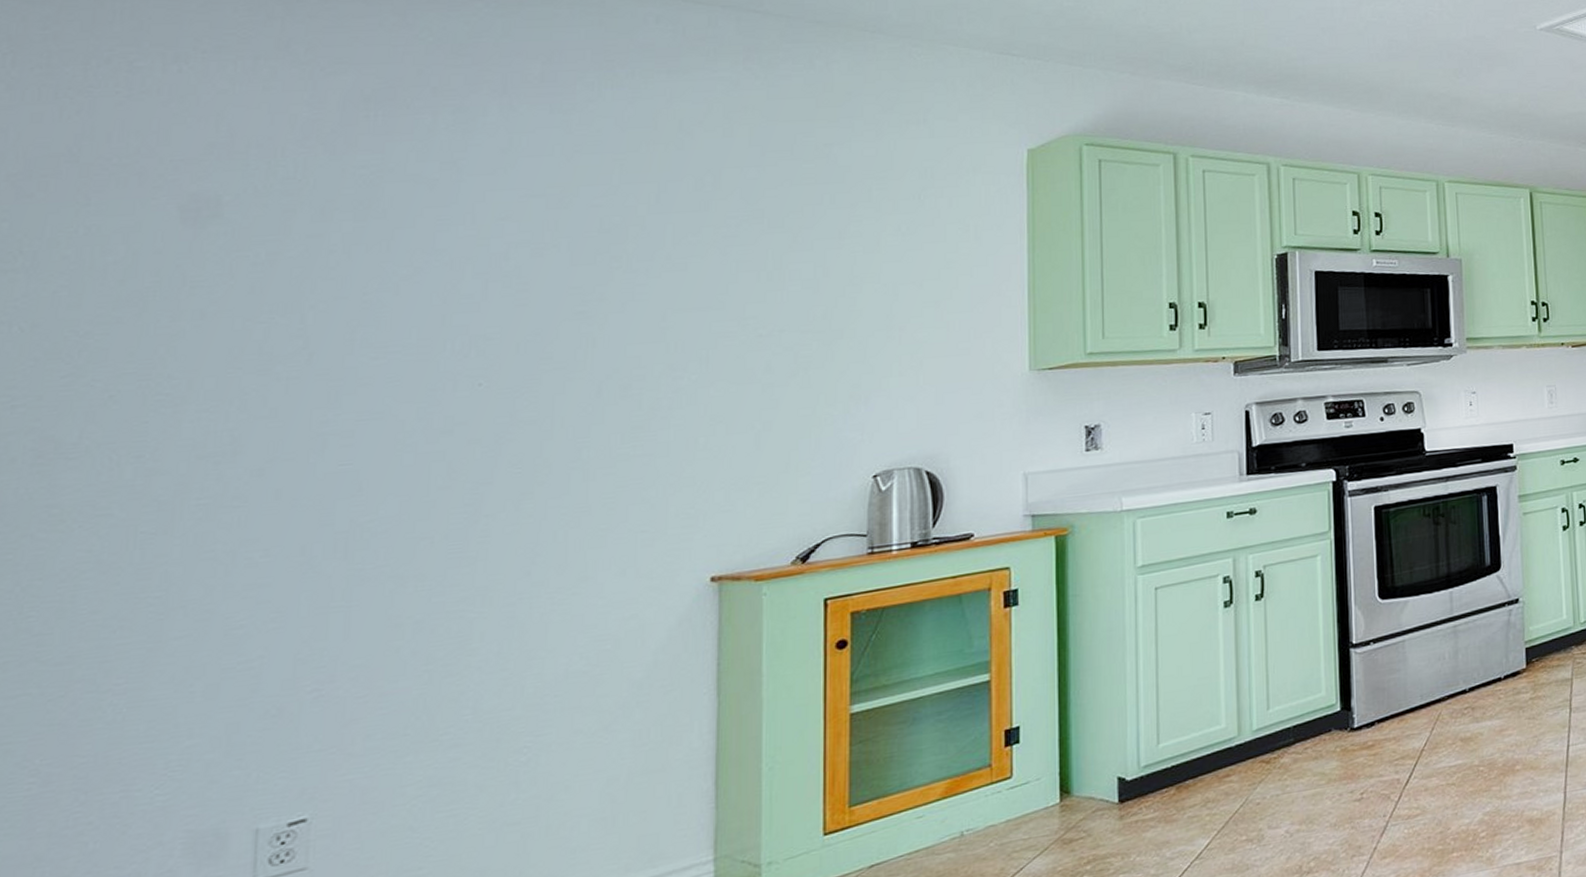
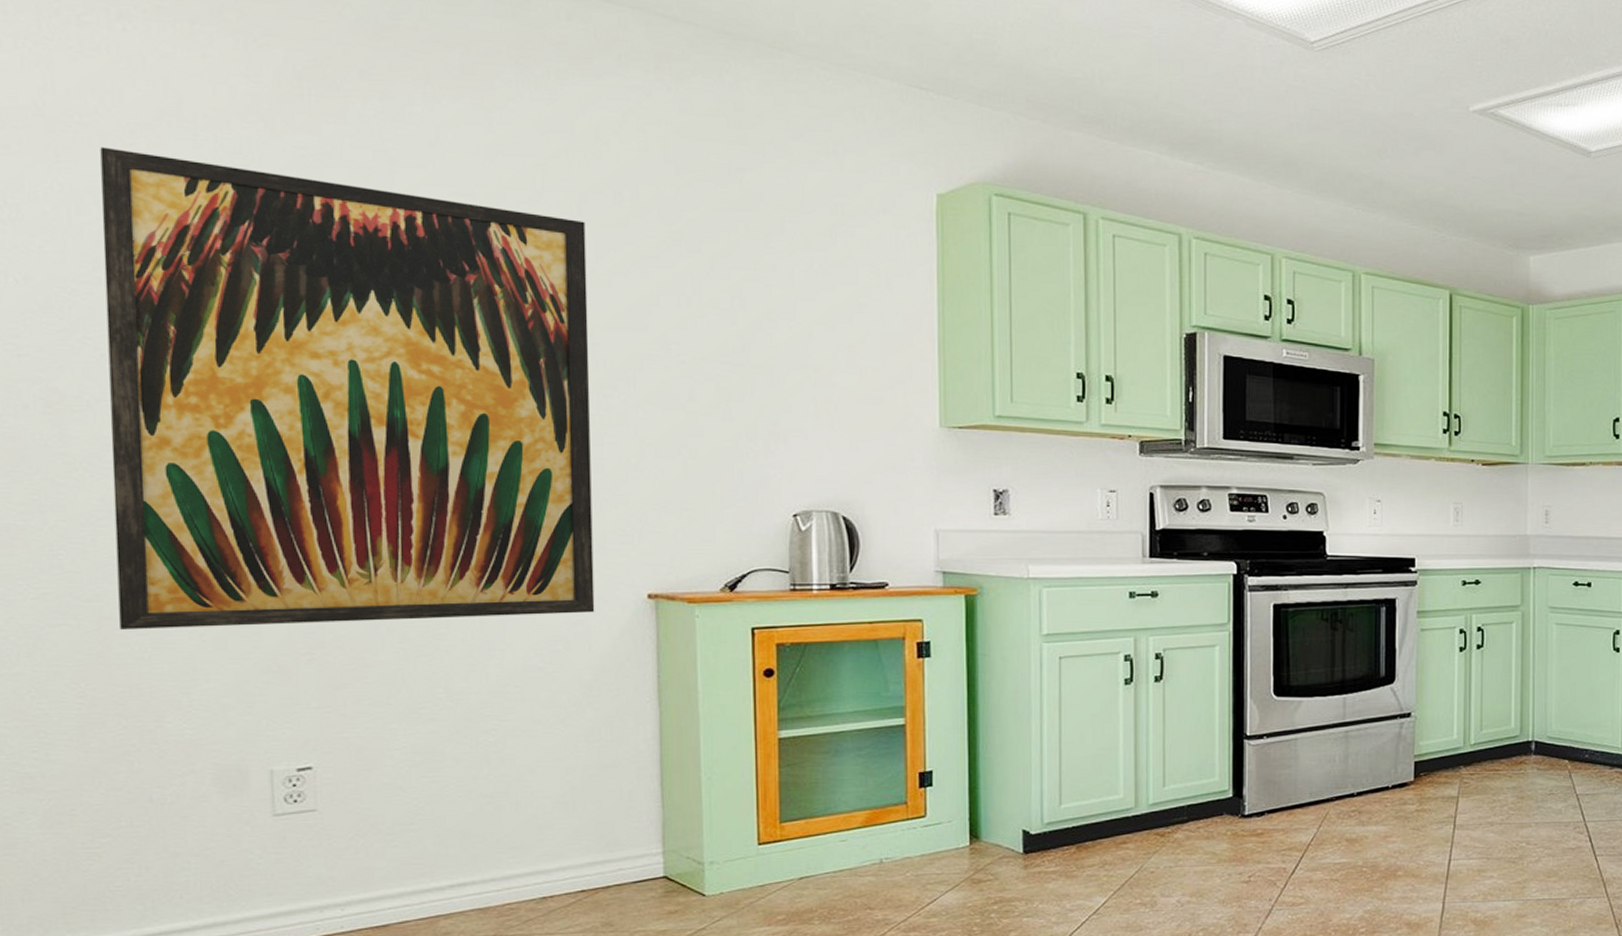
wall art: none [92,185,663,692] -> present [100,146,595,630]

